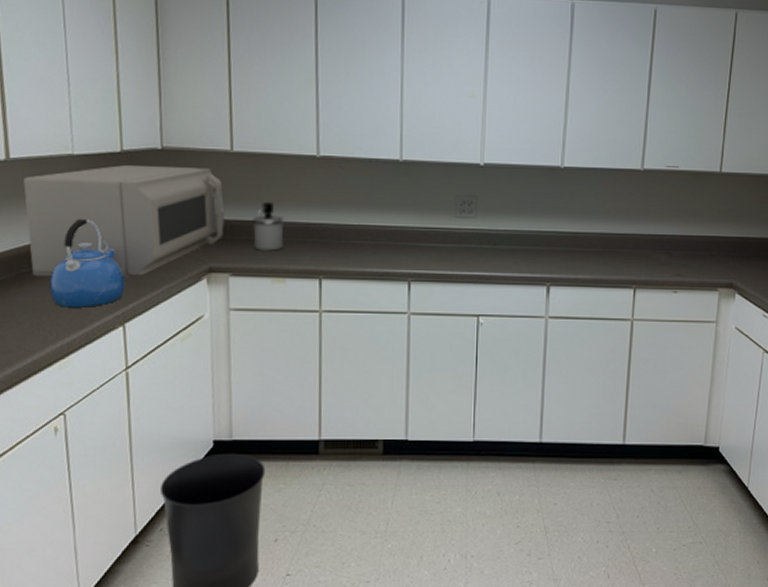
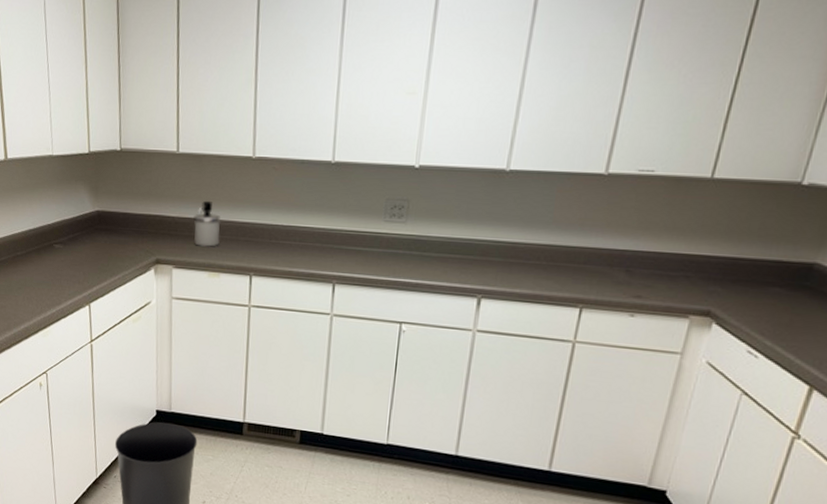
microwave: present [23,164,225,279] -> none [17,164,170,265]
kettle: present [50,219,126,308] -> none [36,212,91,288]

